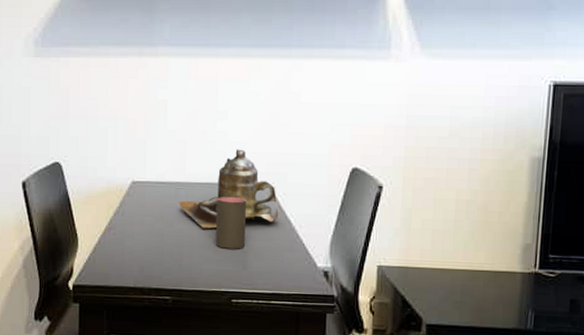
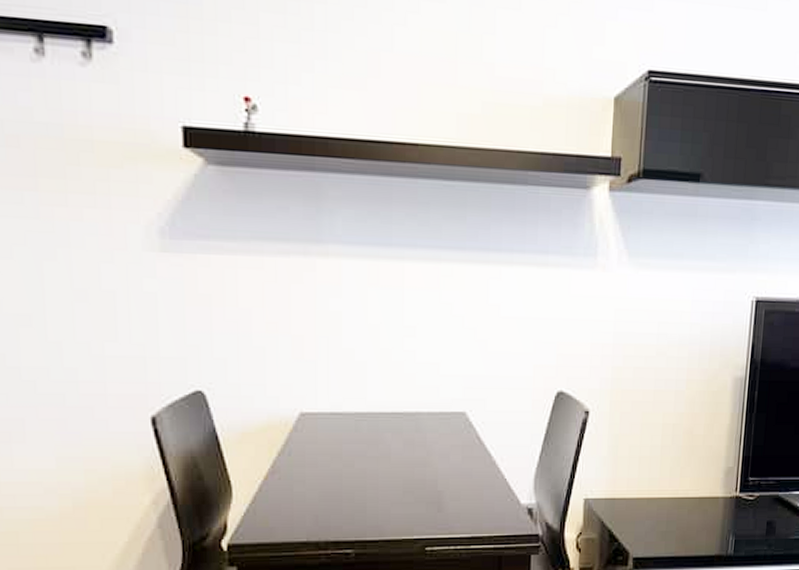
teapot: present [178,149,280,229] -> none [359,371,479,466]
cup: present [216,197,246,249] -> none [406,429,440,489]

